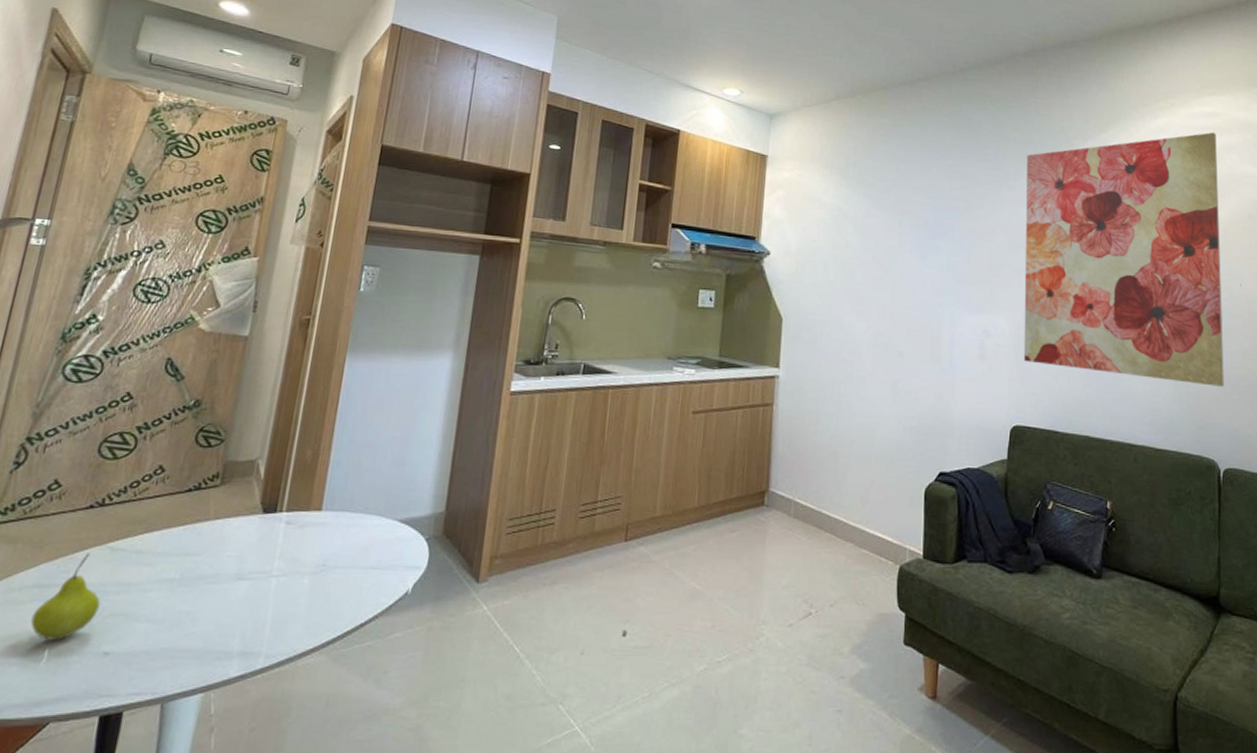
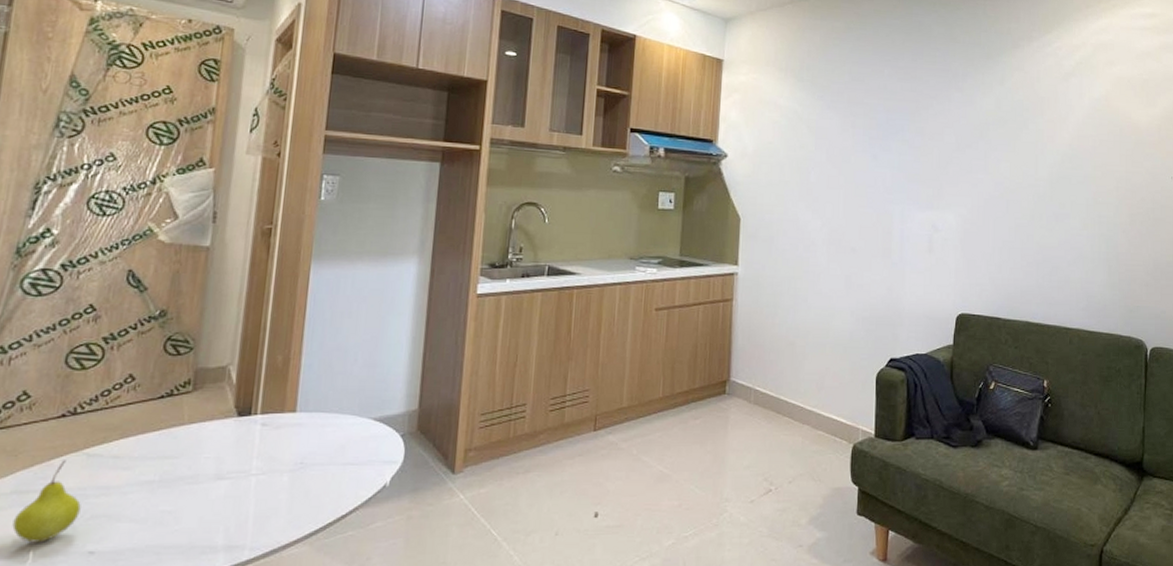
wall art: present [1023,132,1224,387] -> none [969,32,1154,273]

